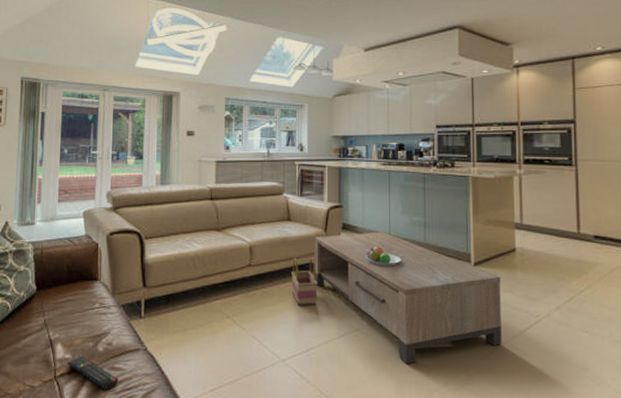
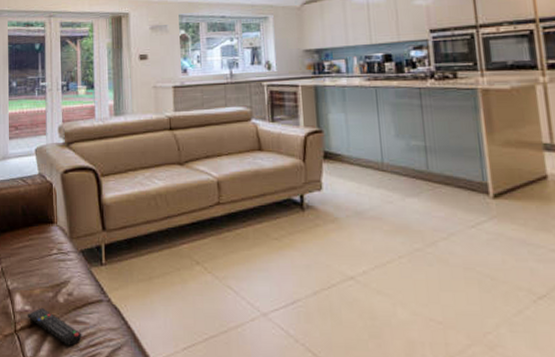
basket: present [291,257,318,305] -> none [267,193,300,249]
coffee table: present [314,232,502,364] -> none [291,160,540,321]
fruit bowl: present [365,245,402,266] -> none [354,176,400,201]

